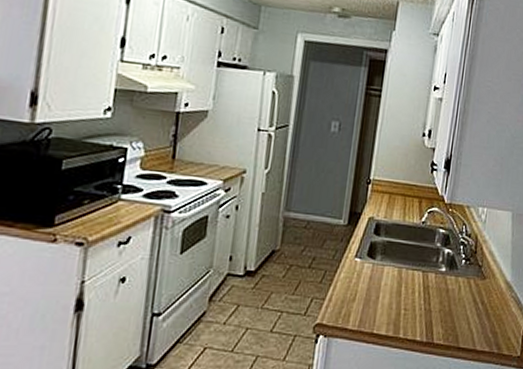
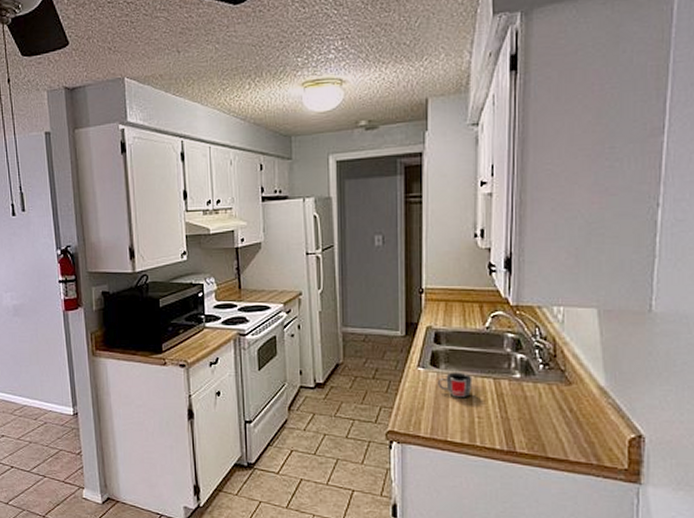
mug: none [372,263,404,290] -> present [438,372,473,398]

